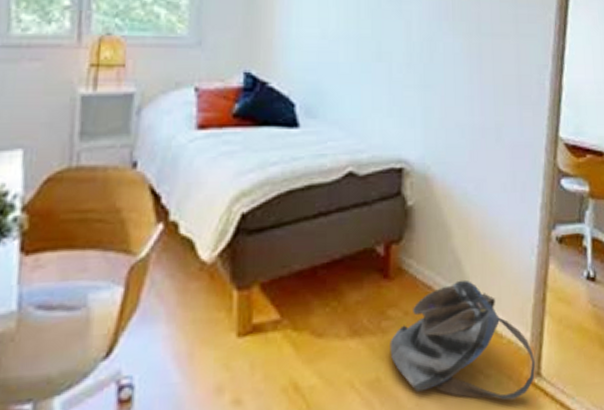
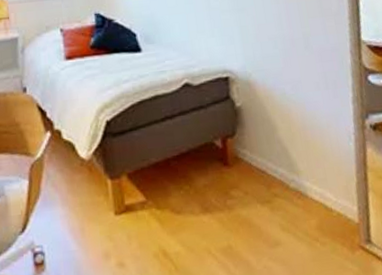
backpack: present [390,279,536,401] -> none [236,164,366,264]

